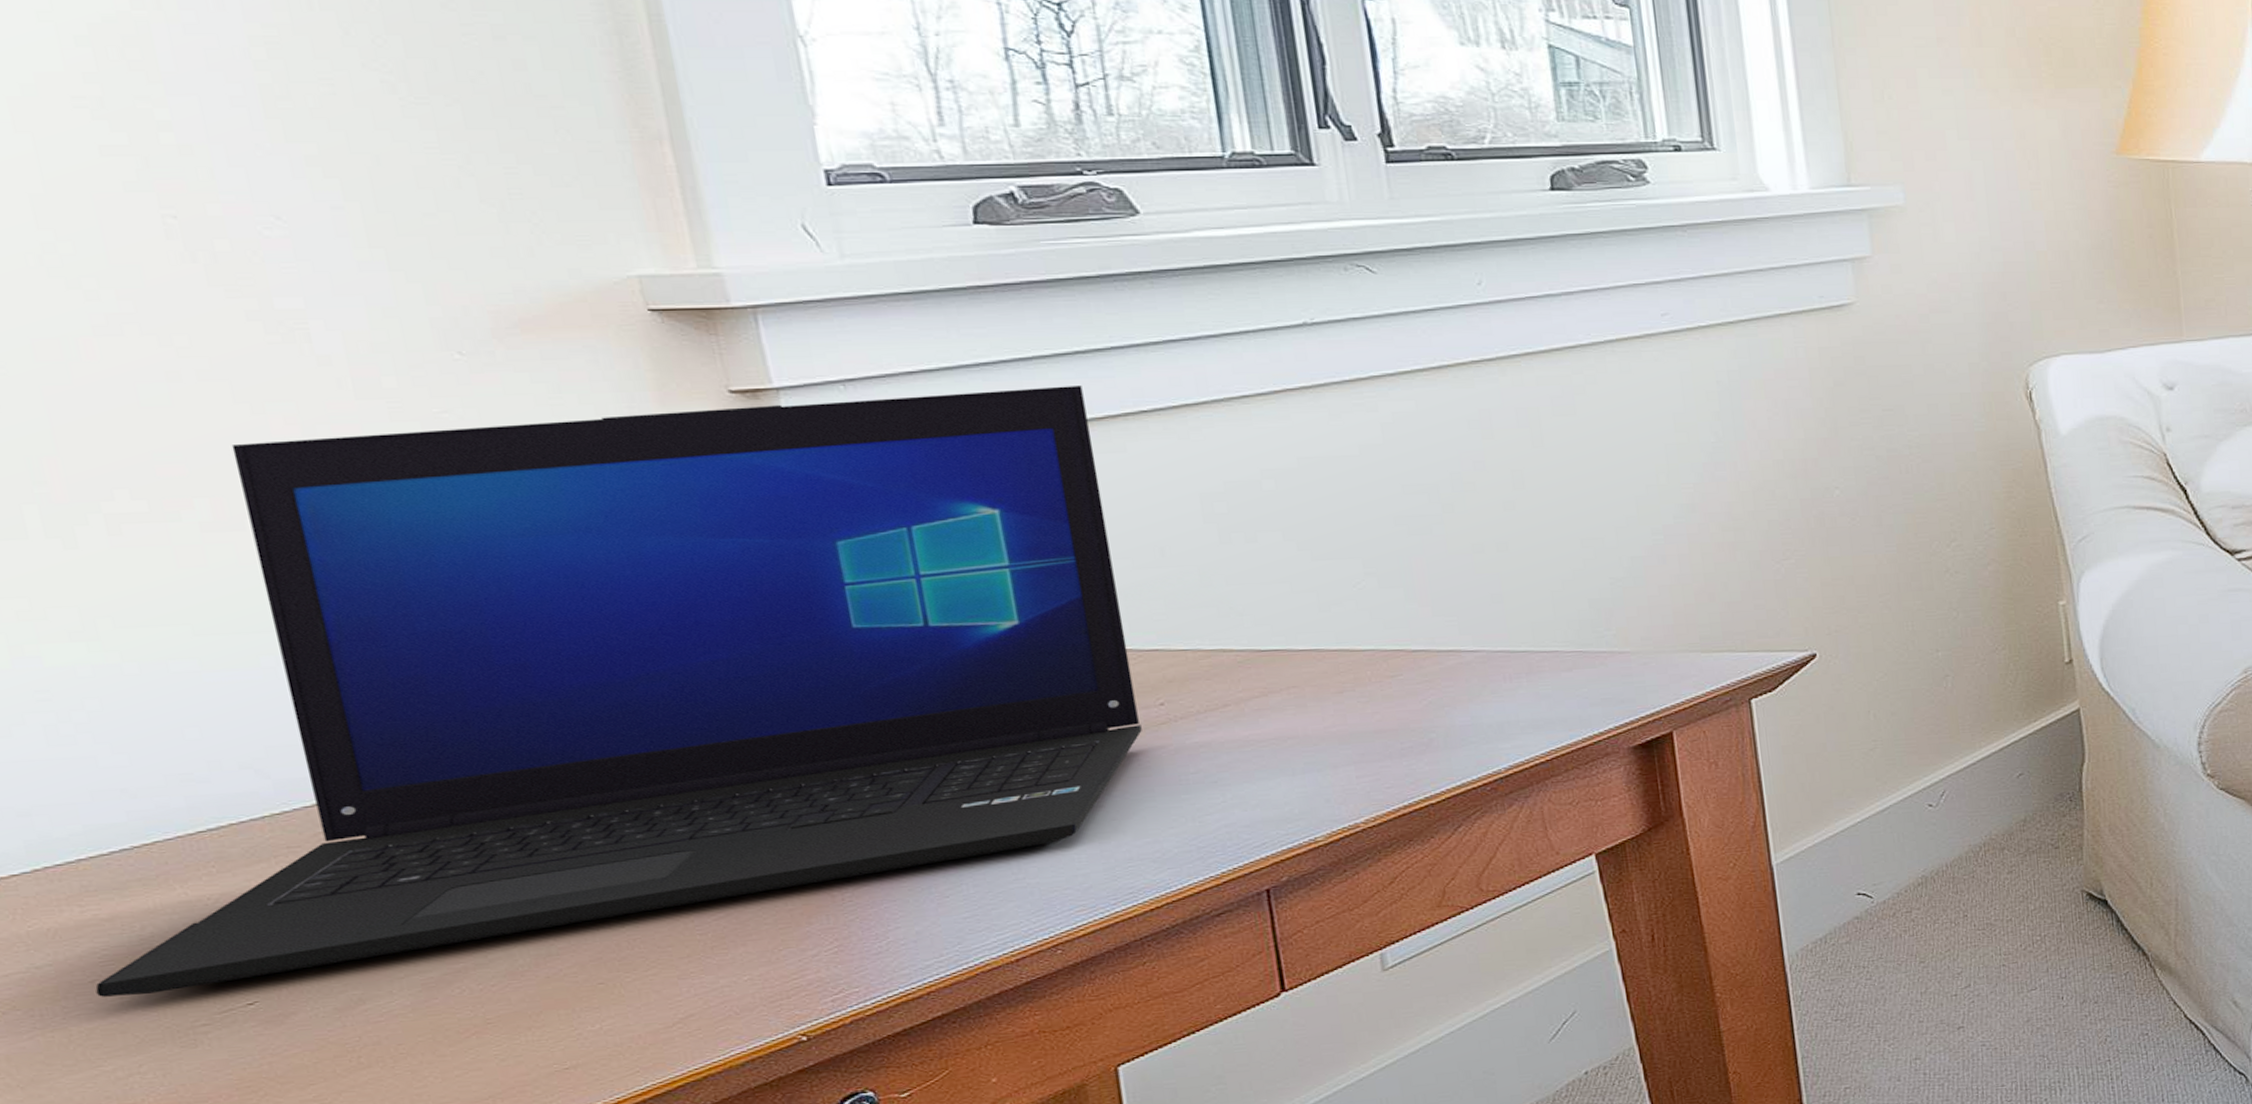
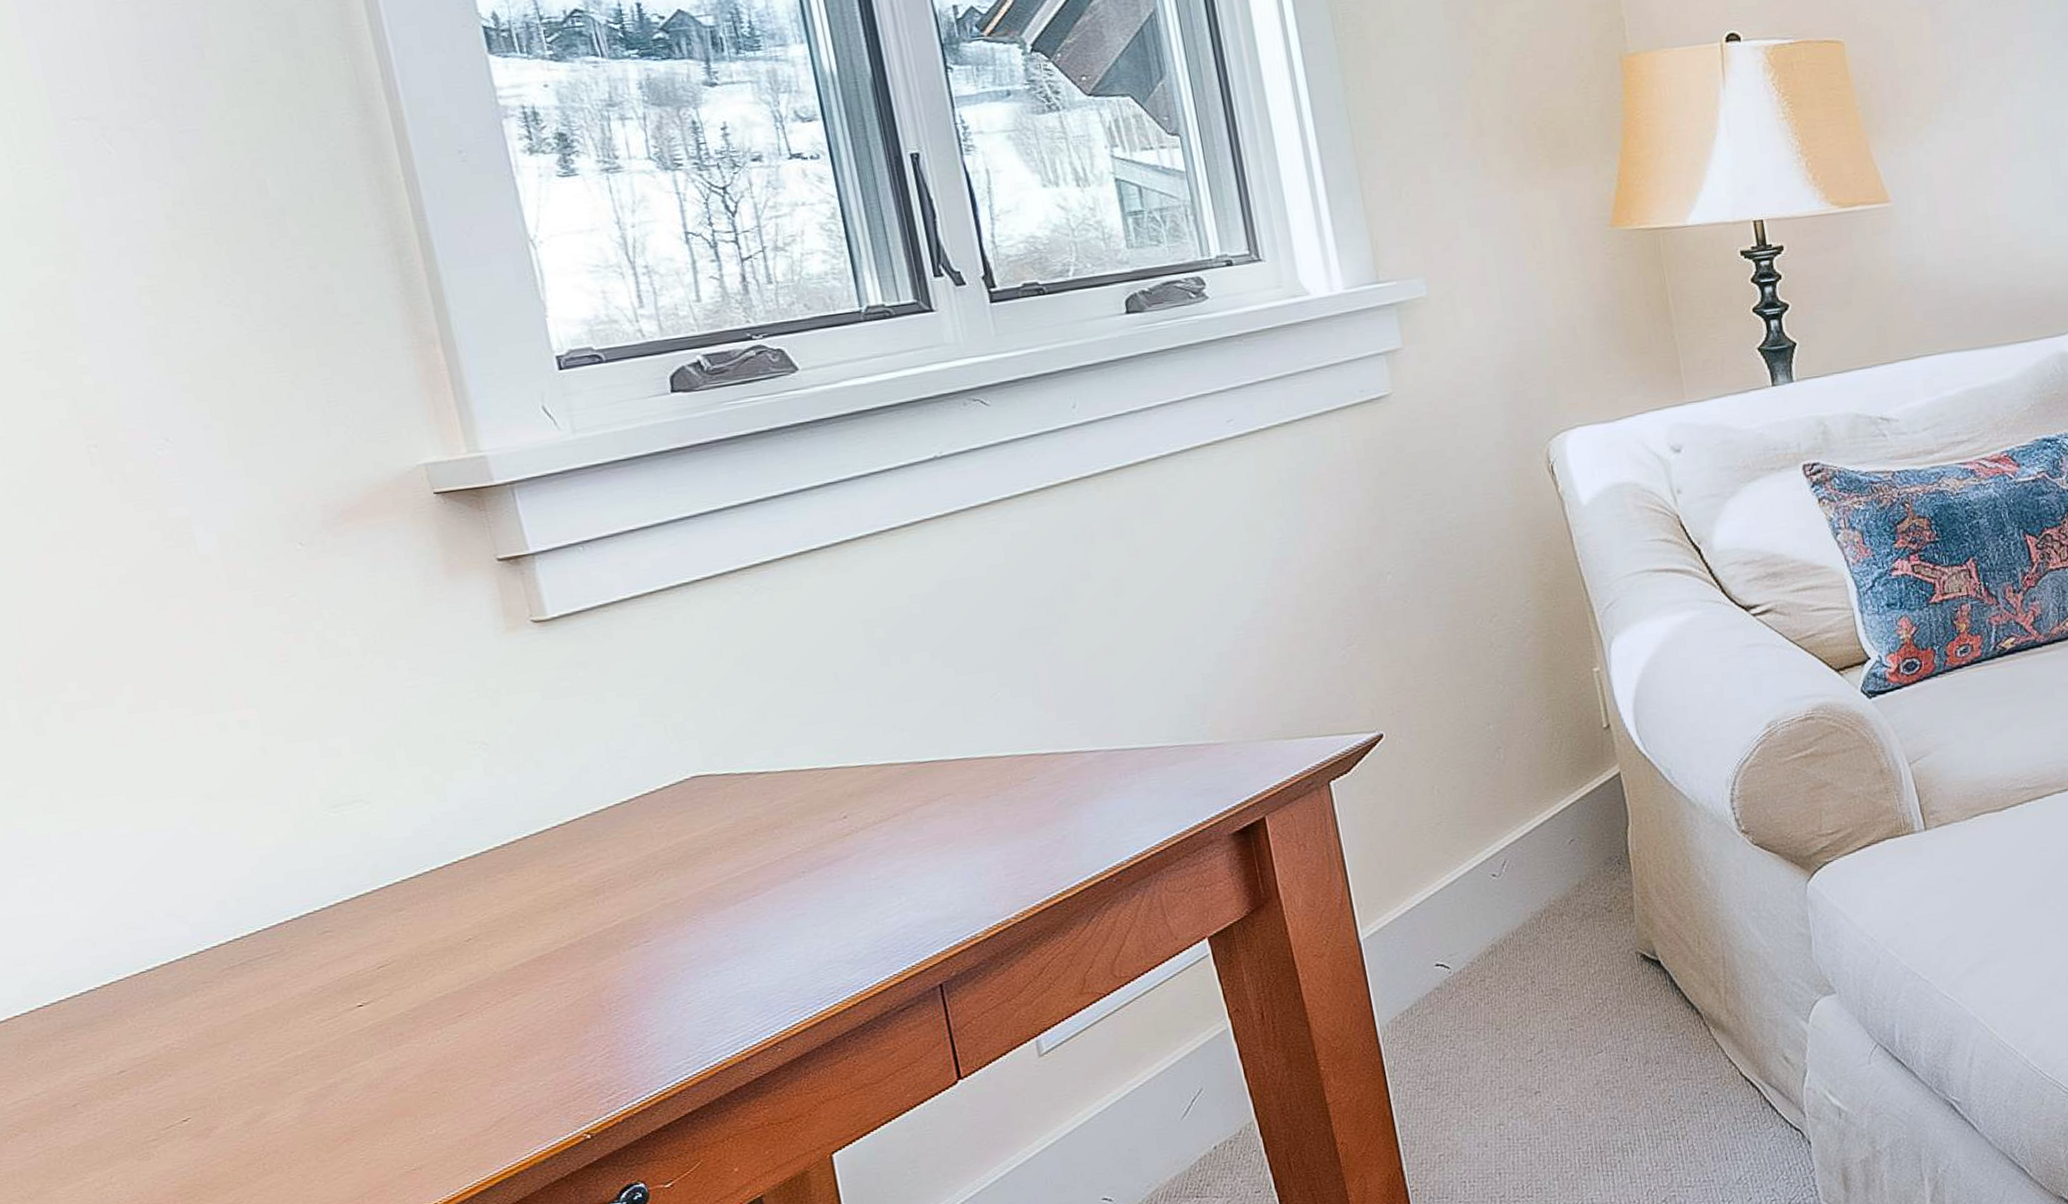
laptop: present [95,386,1142,997] -> none [77,530,831,1119]

